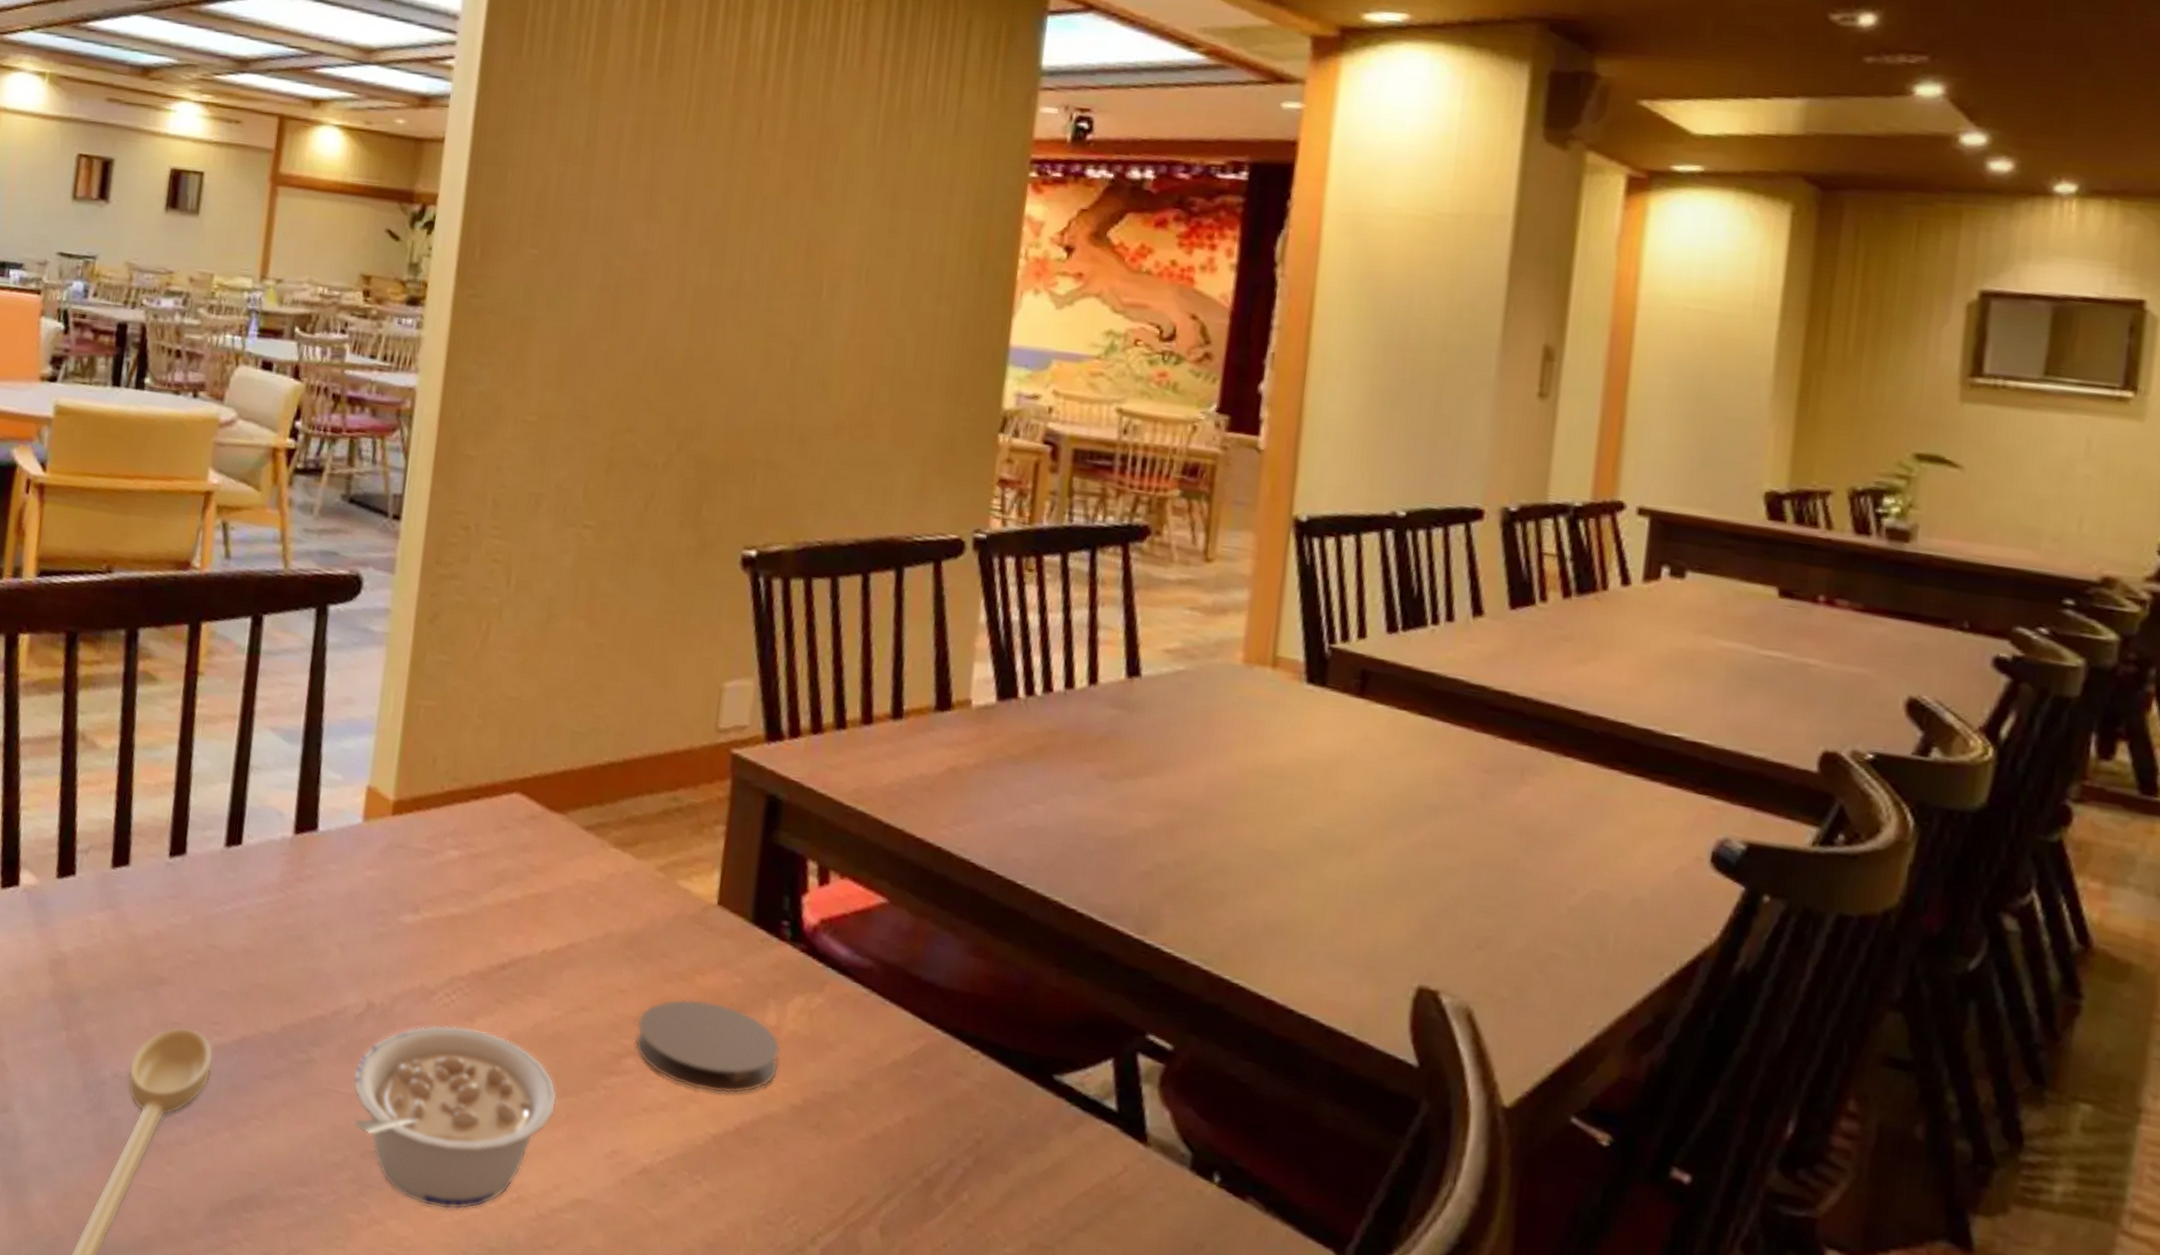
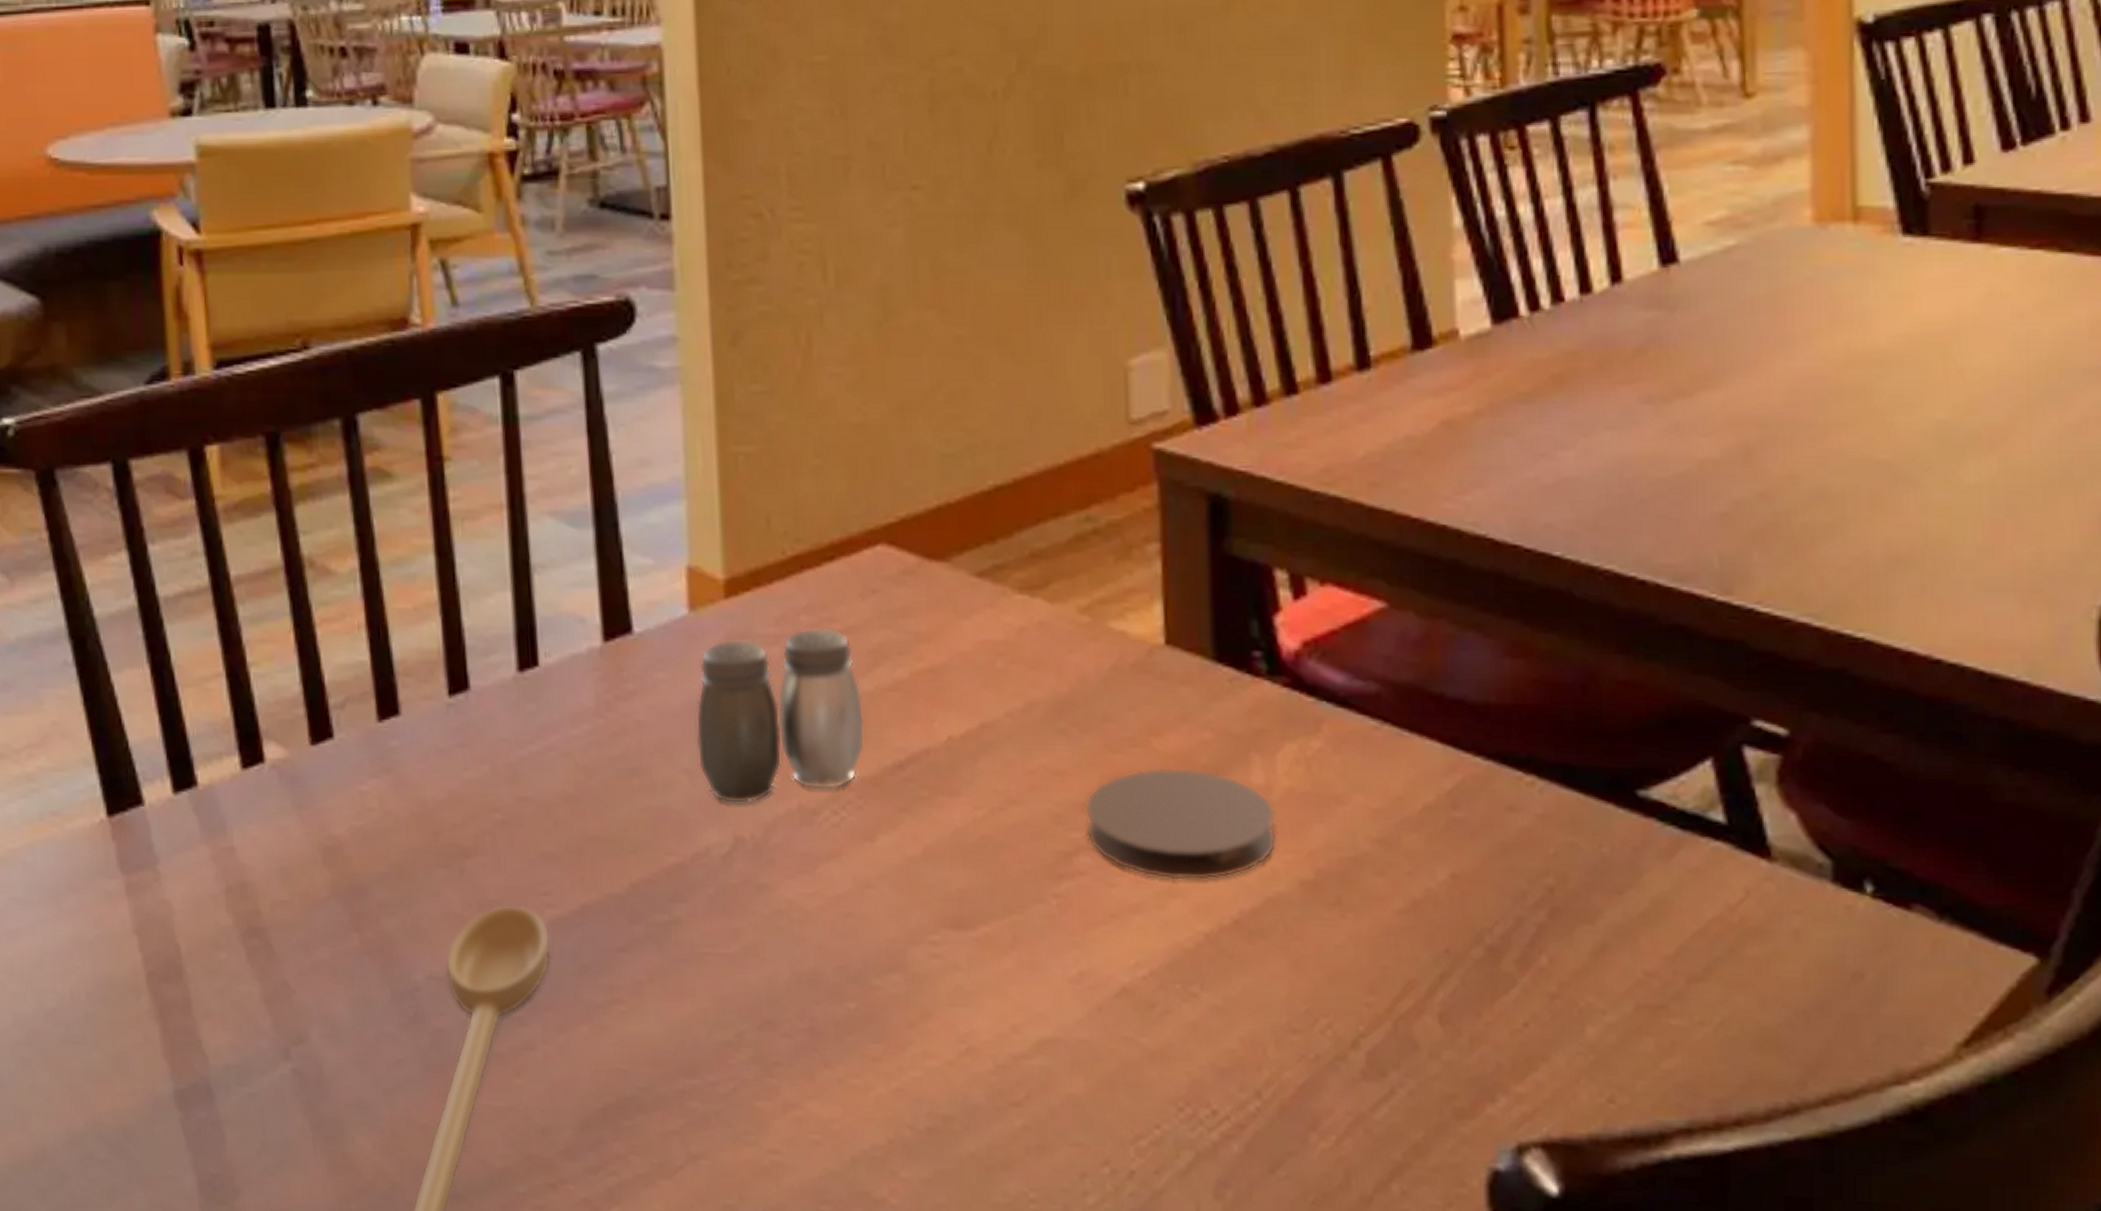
salt and pepper shaker: none [350,847,483,978] -> present [695,627,866,805]
legume: present [353,1025,558,1210] -> none [732,848,998,1078]

